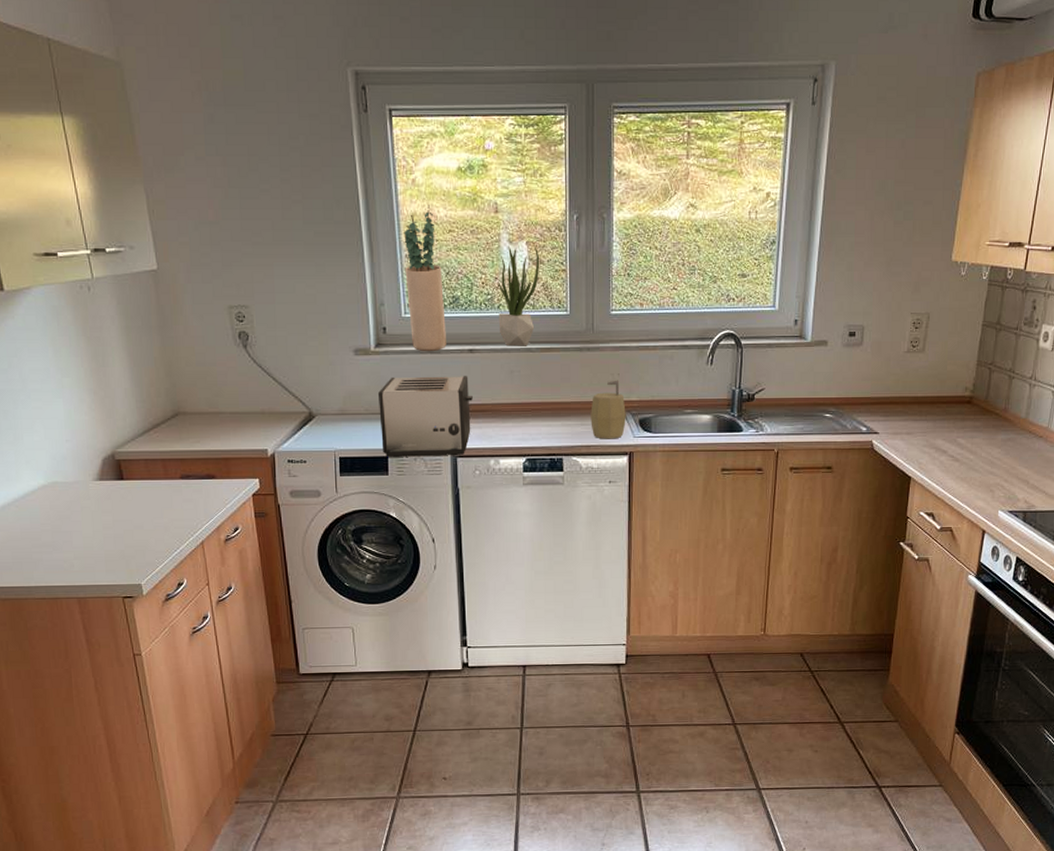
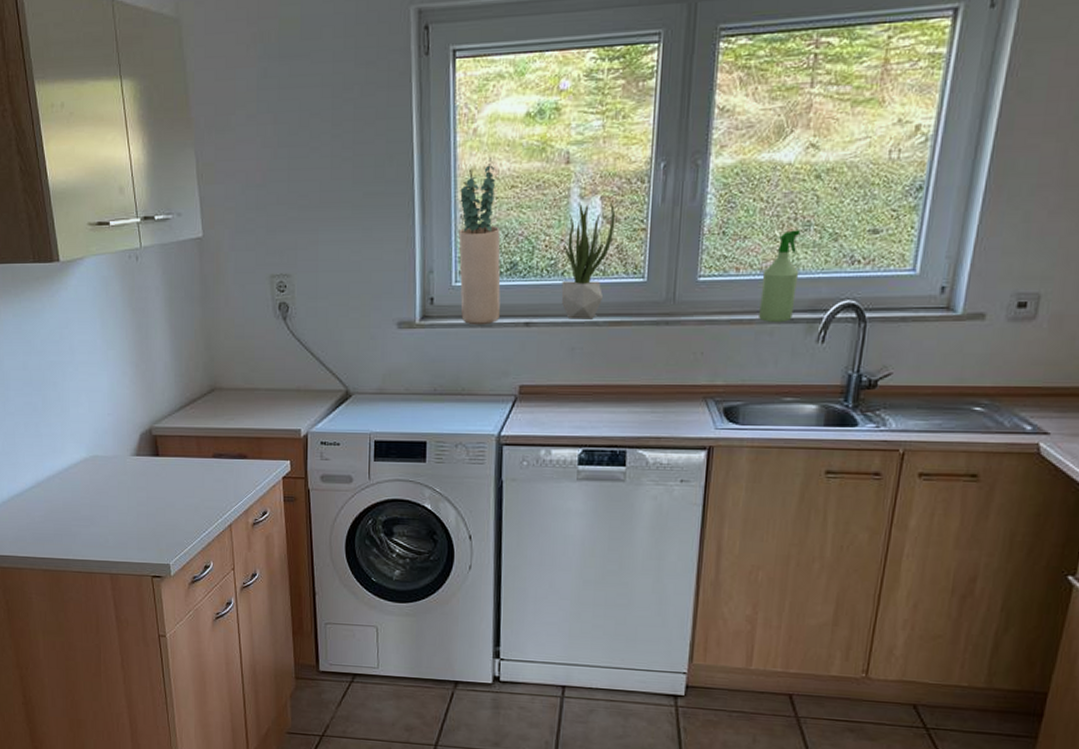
toaster: present [378,376,473,458] -> none [420,353,526,444]
soap dispenser: present [590,380,626,439] -> none [663,360,708,431]
spray bottle: none [661,273,689,349] -> present [759,230,801,323]

